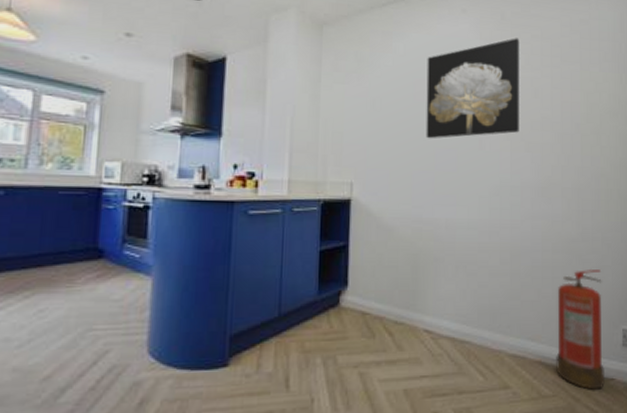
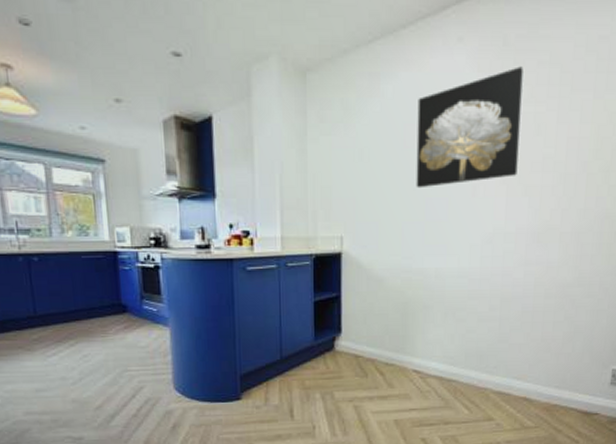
fire extinguisher: present [556,268,605,391] -> none [540,312,595,424]

